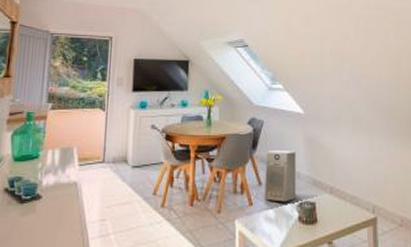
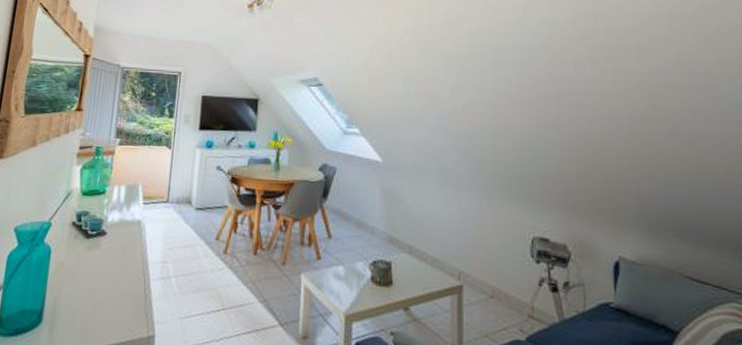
air purifier: present [264,150,296,202] -> none [333,201,371,259]

